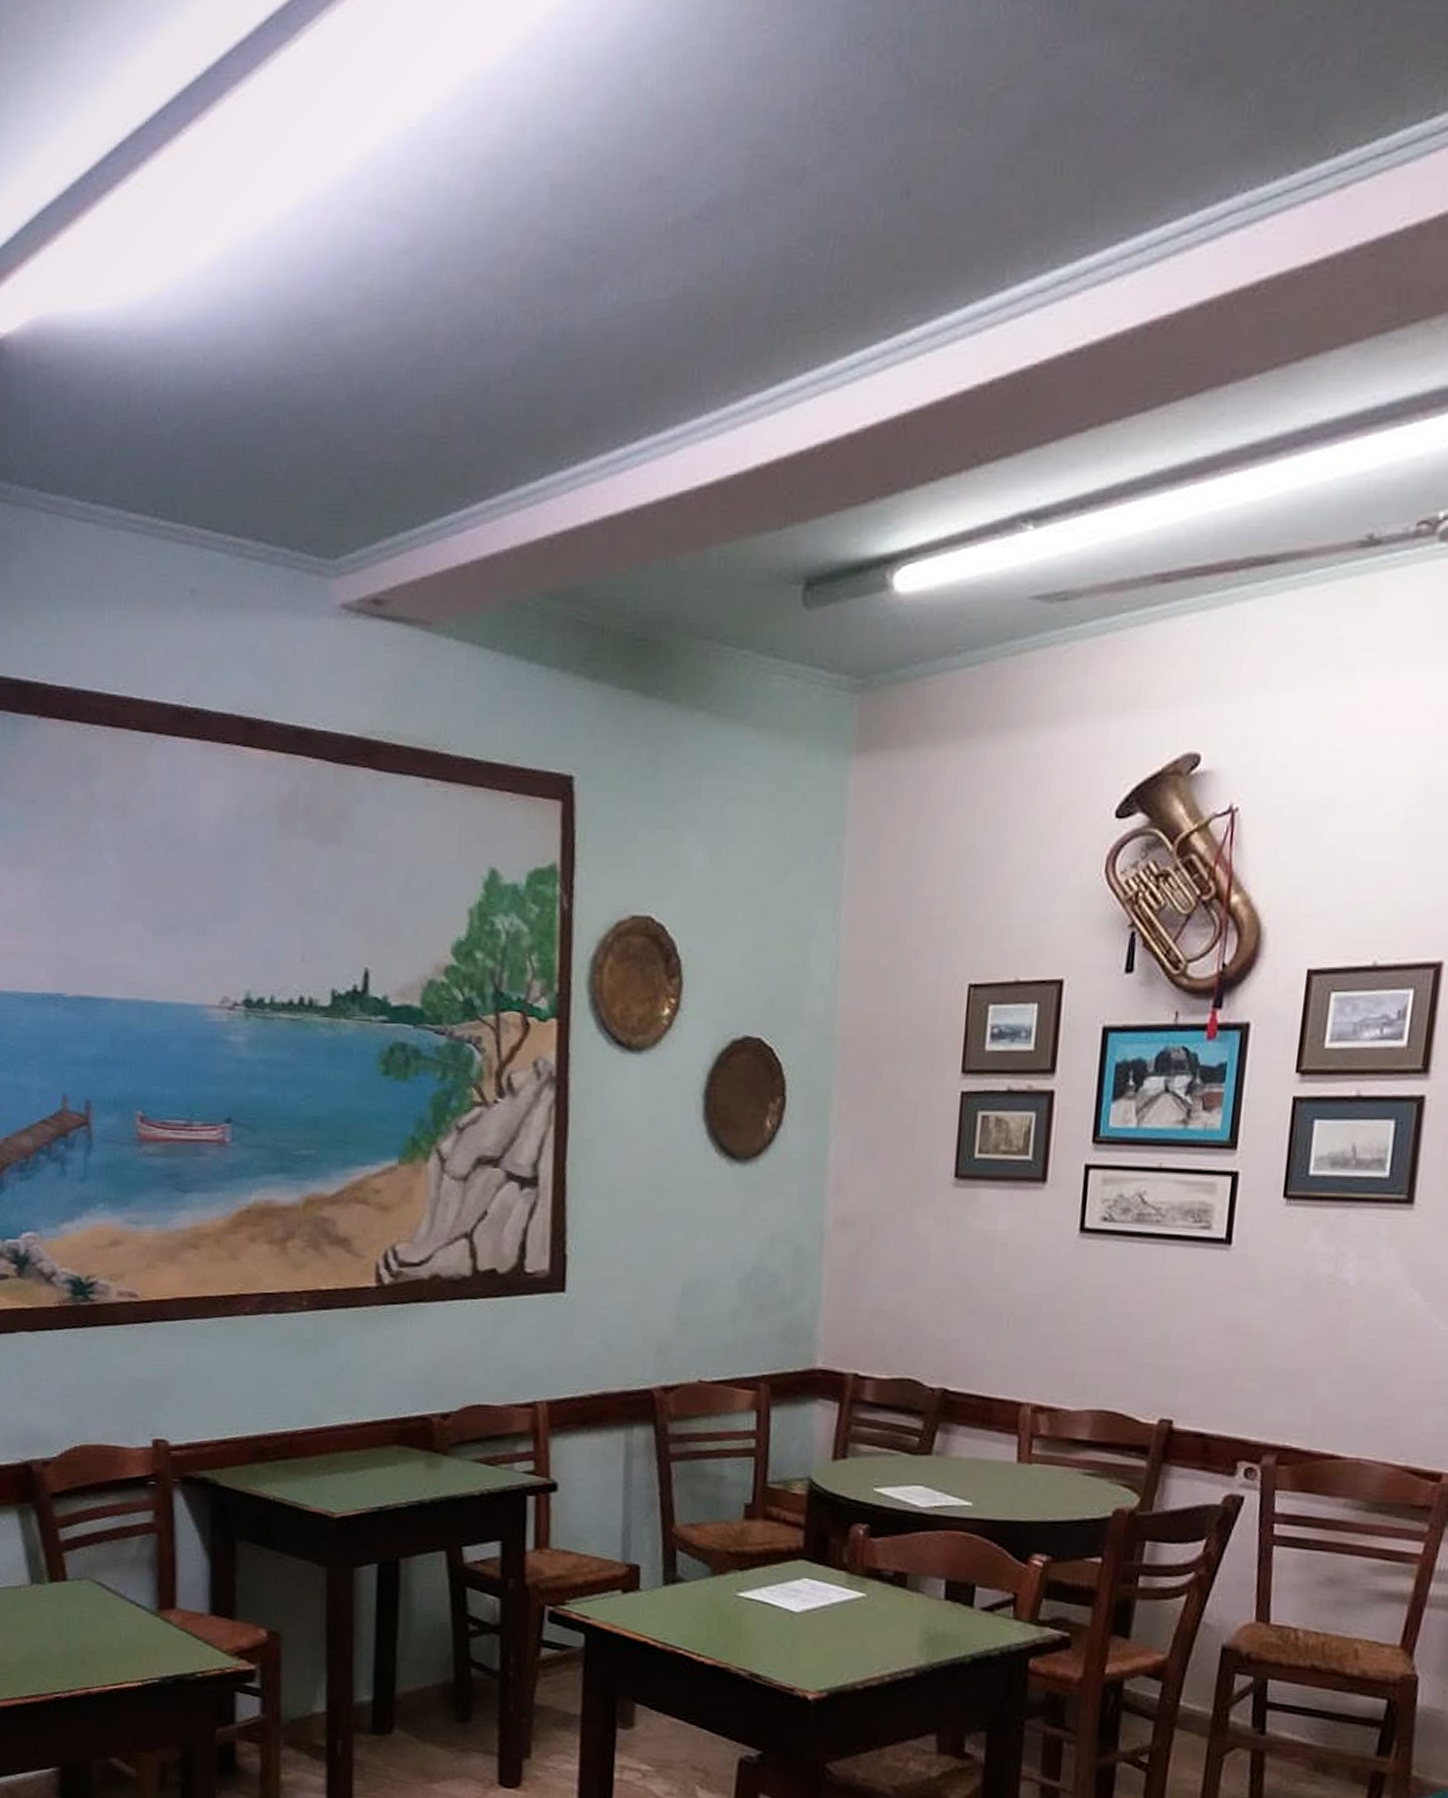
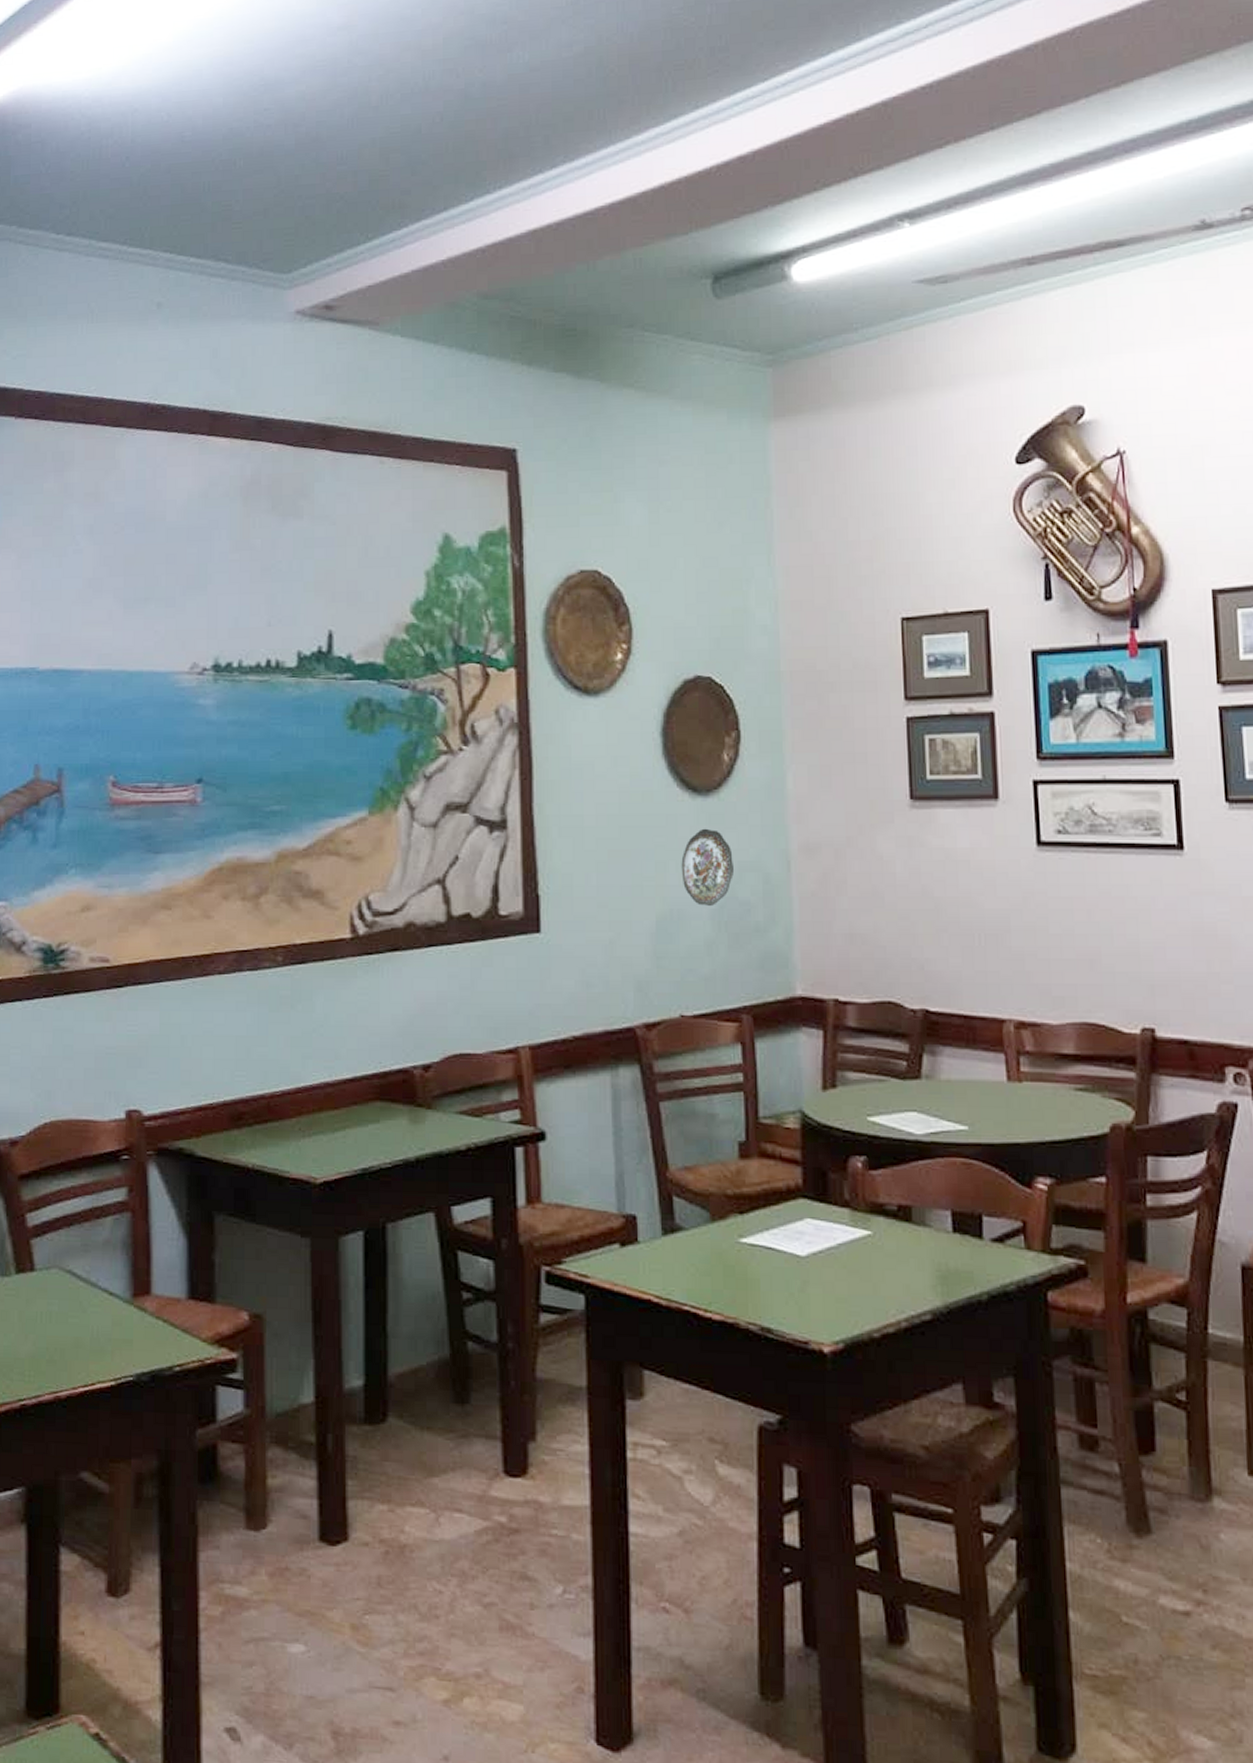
decorative plate: none [712,1196,766,1275] -> present [681,828,734,906]

